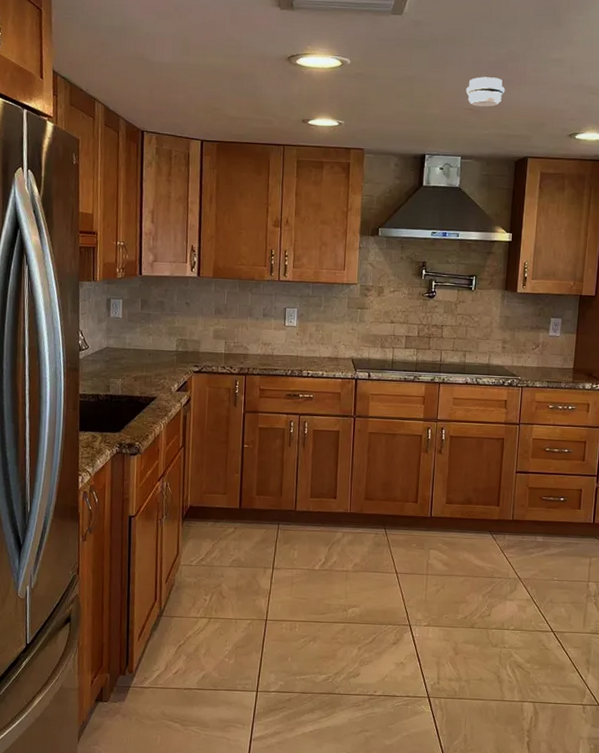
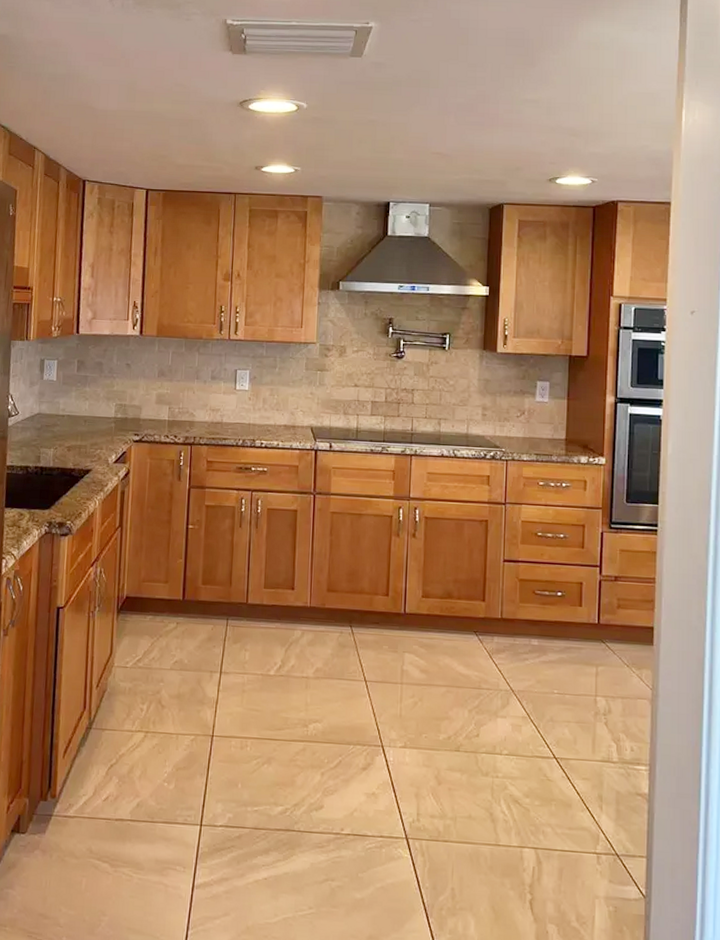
smoke detector: present [465,77,505,107] -> none [432,119,476,151]

